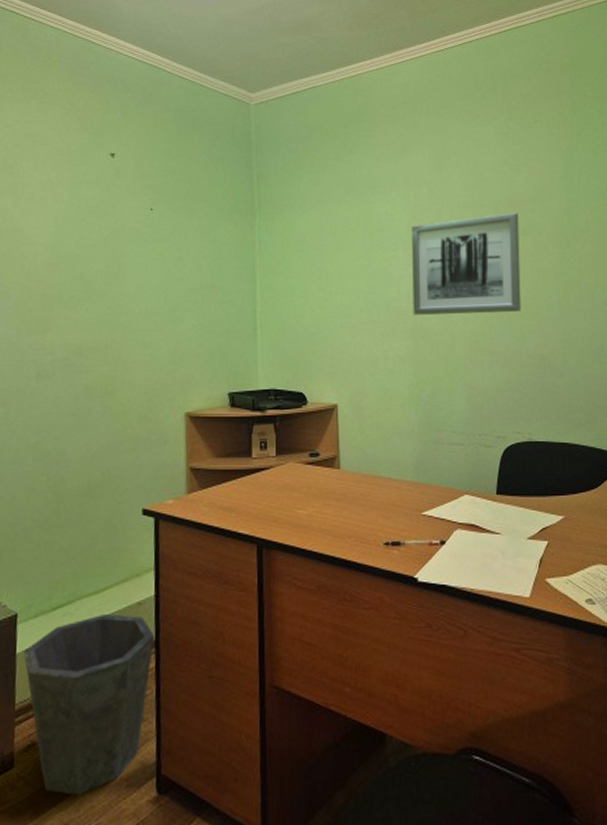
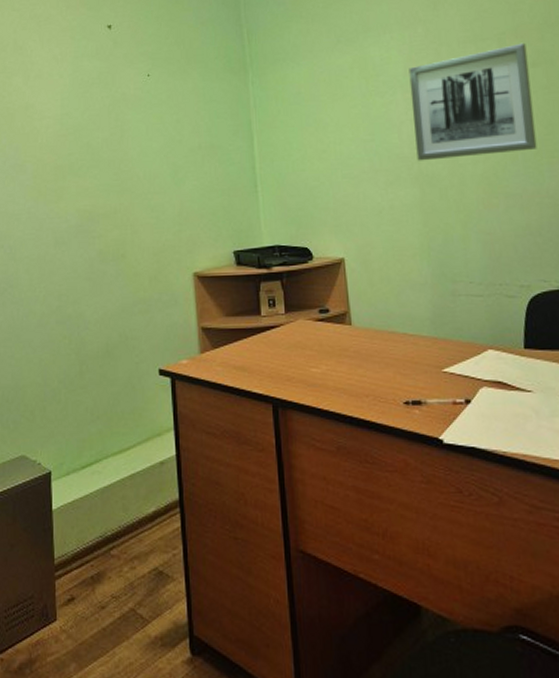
waste bin: present [24,614,155,795] -> none [59,473,179,651]

